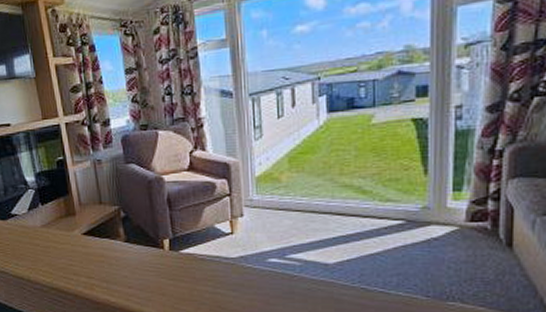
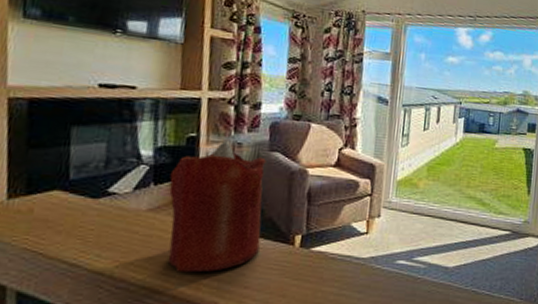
candle: none [51,160,134,276] -> present [167,141,266,273]

